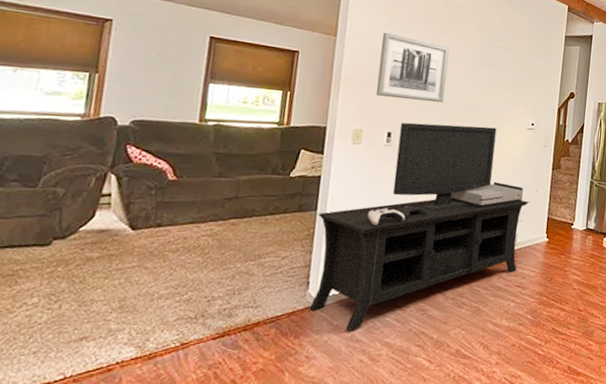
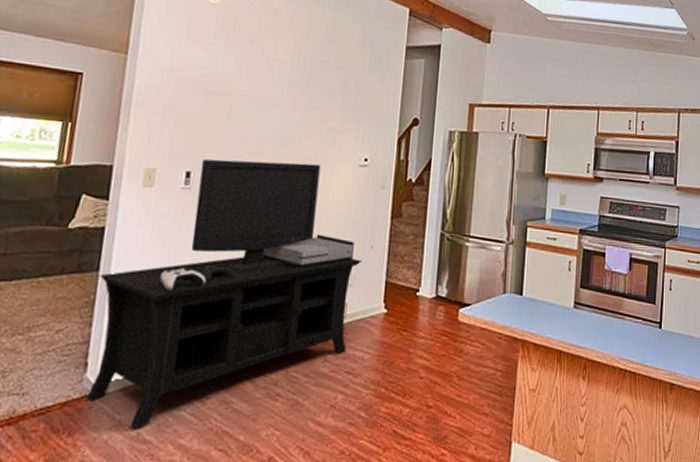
wall art: present [375,32,450,103] -> none [172,47,263,134]

